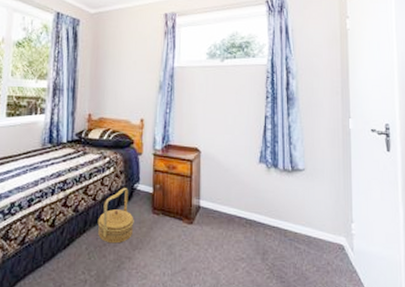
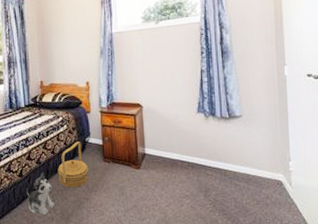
plush toy: none [57,222,90,278] -> present [26,172,55,216]

